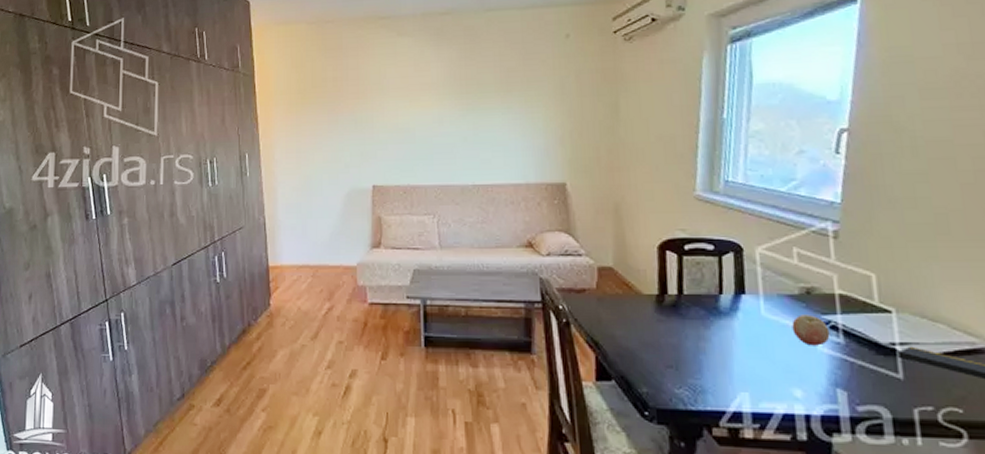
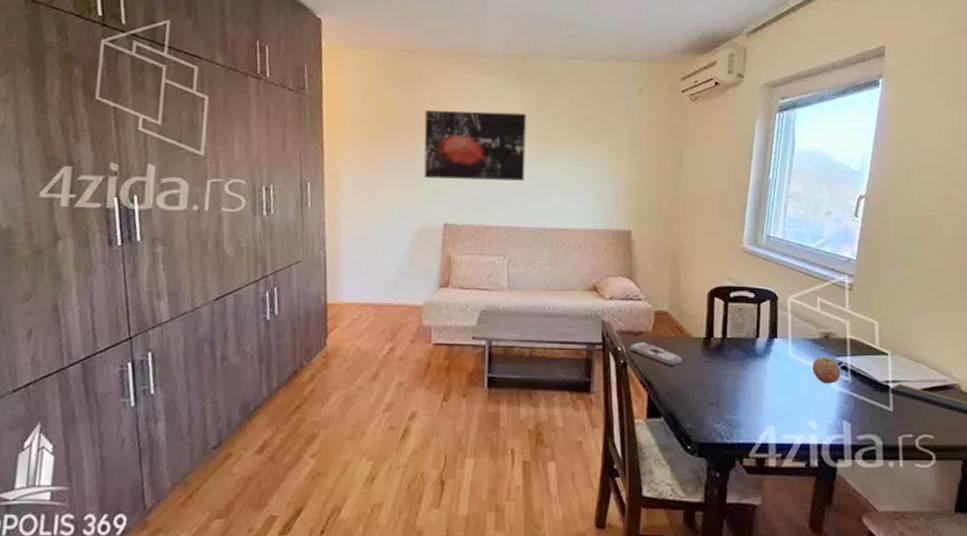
wall art: none [348,70,450,142] -> present [424,110,526,181]
remote control: none [572,300,632,325] -> present [630,342,682,366]

